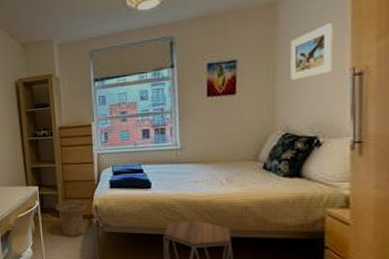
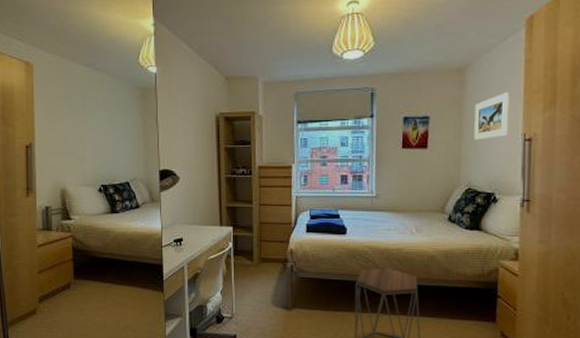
basket: present [55,200,86,238] -> none [249,243,282,283]

